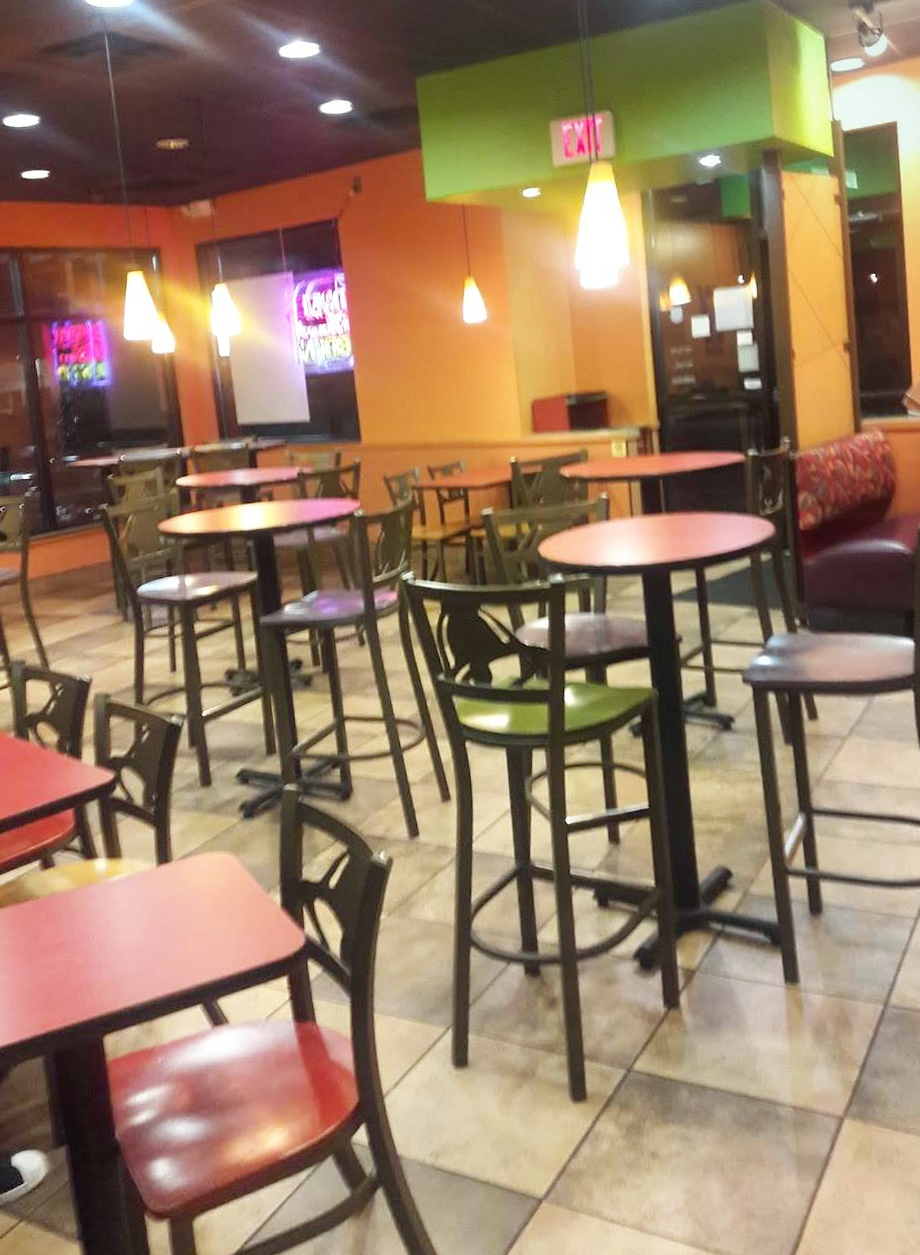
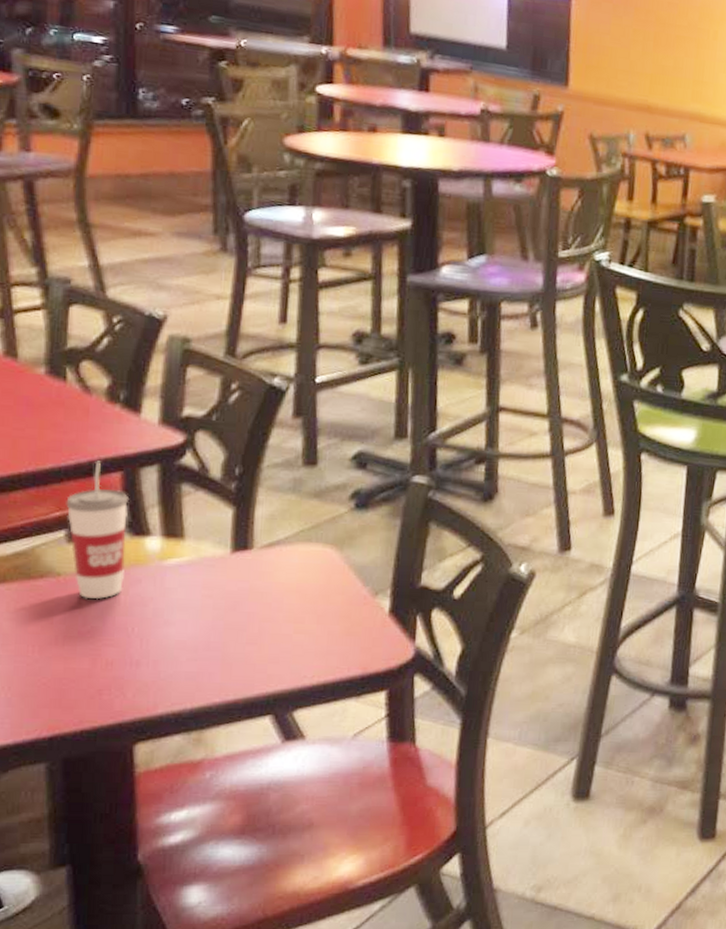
cup: none [37,801,83,916] -> present [66,461,130,600]

